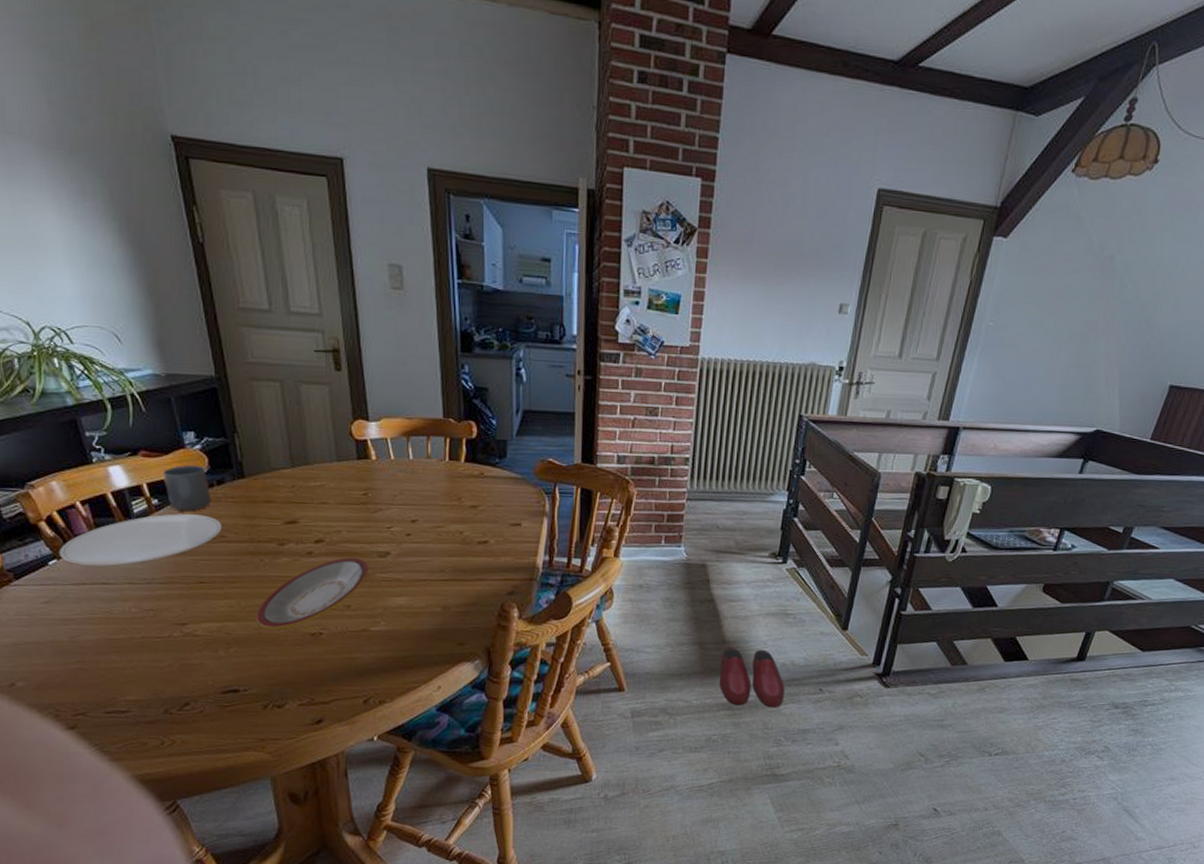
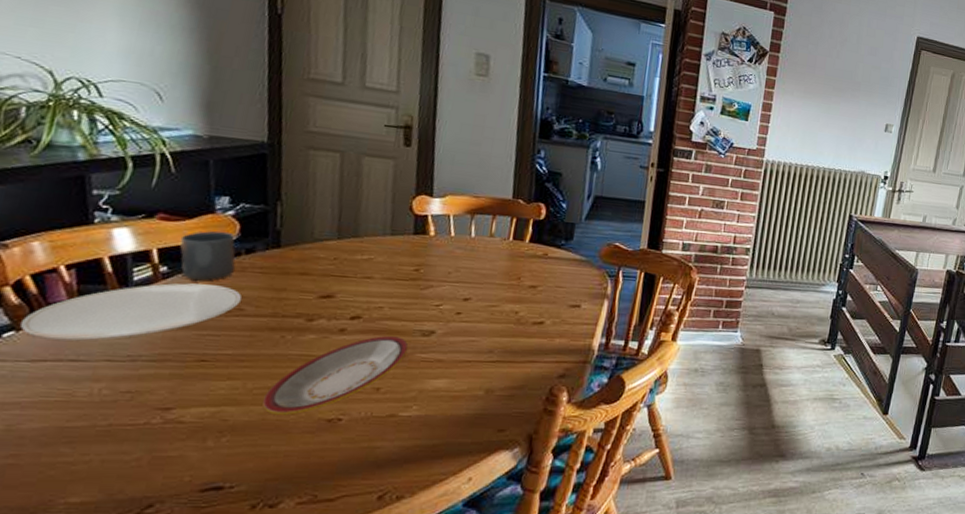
slippers: present [719,648,785,707] -> none [766,433,829,493]

